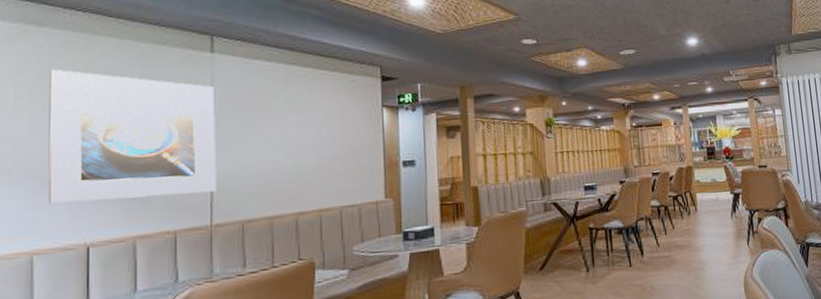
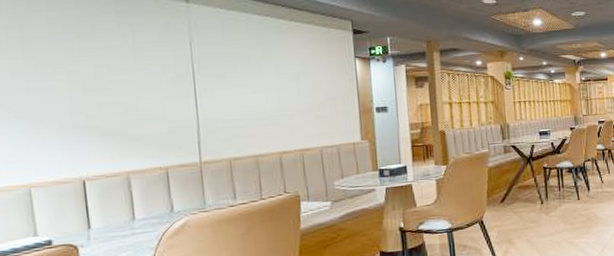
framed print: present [47,69,217,203] -> none [24,13,203,141]

